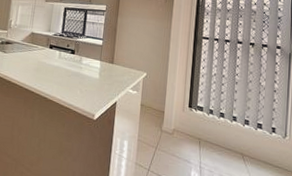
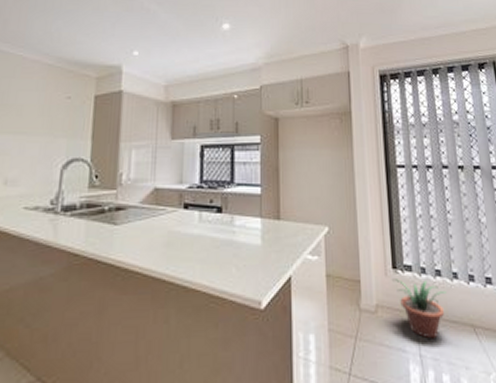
potted plant: none [188,114,226,158] -> present [393,279,447,339]

